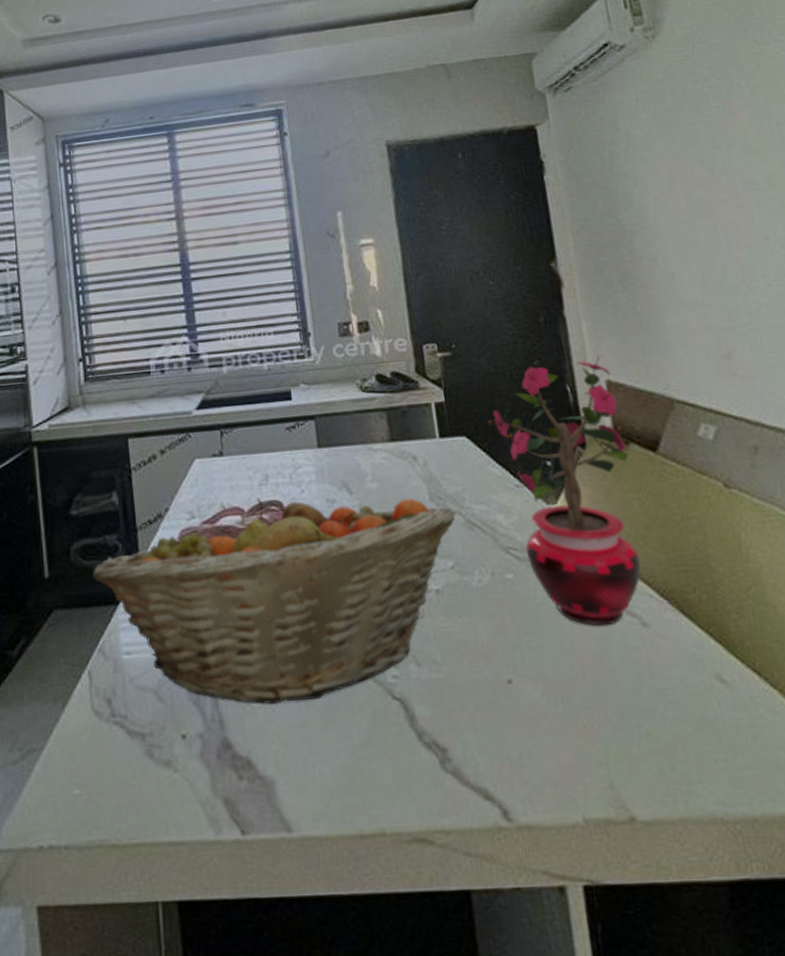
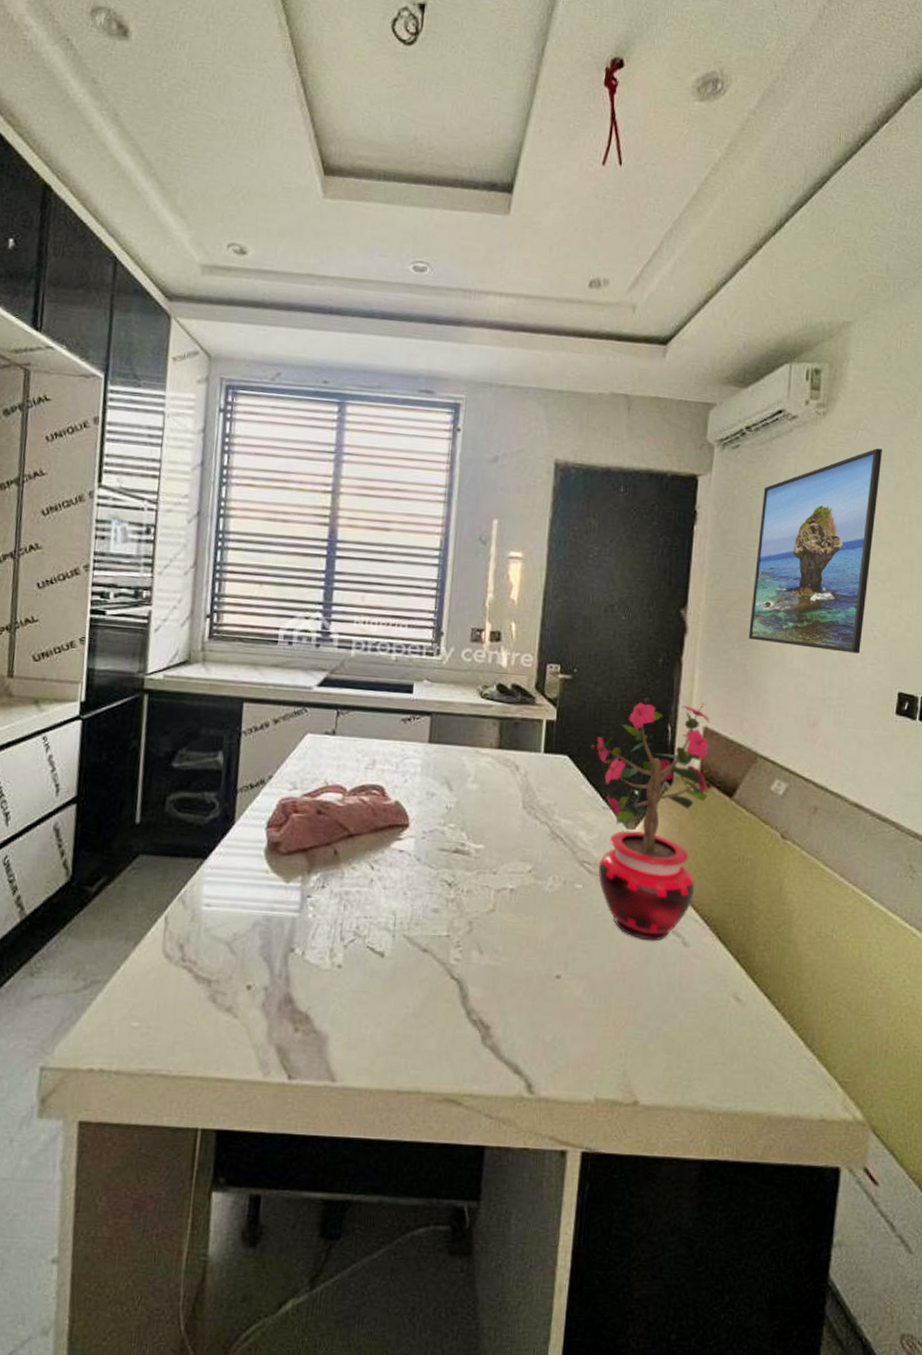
fruit basket: present [93,498,456,704] -> none [185,780,543,970]
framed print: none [608,57,761,280] -> present [748,448,883,654]

